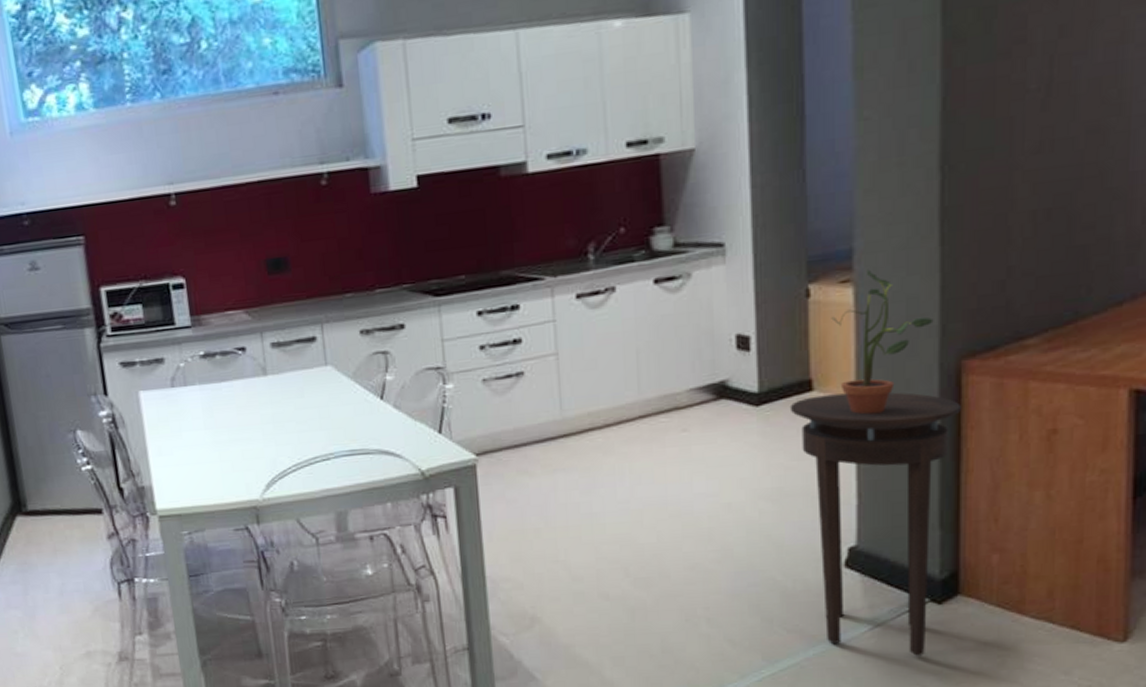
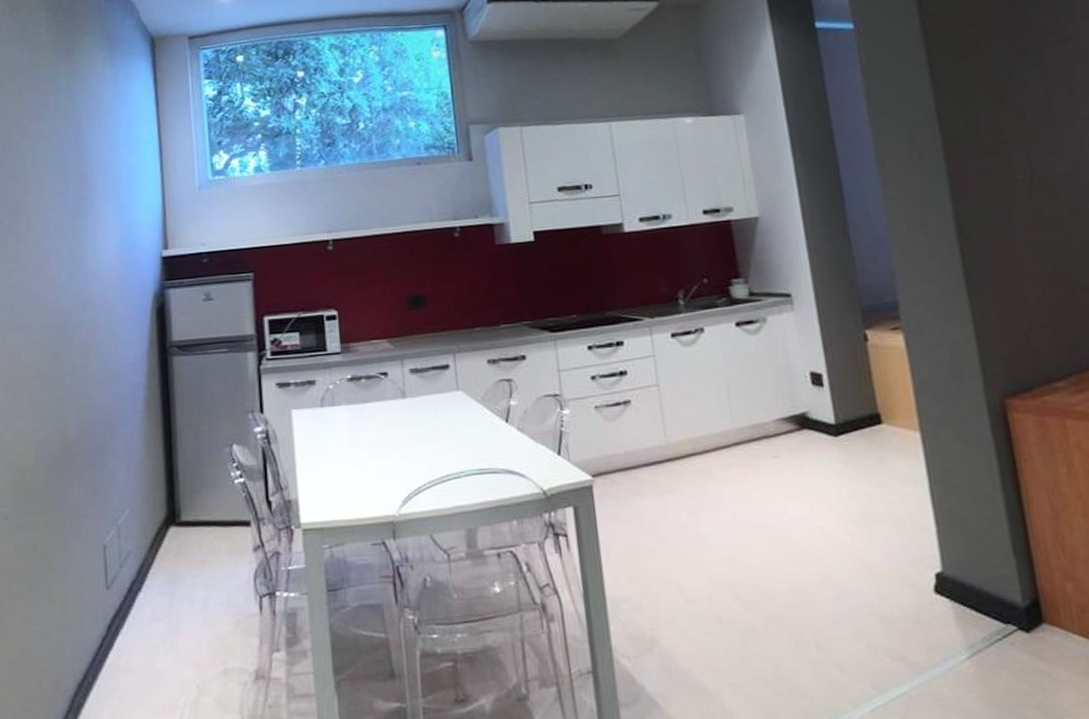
stool: present [789,392,961,656] -> none [864,426,1024,687]
potted plant: present [831,269,934,415] -> none [888,319,975,447]

